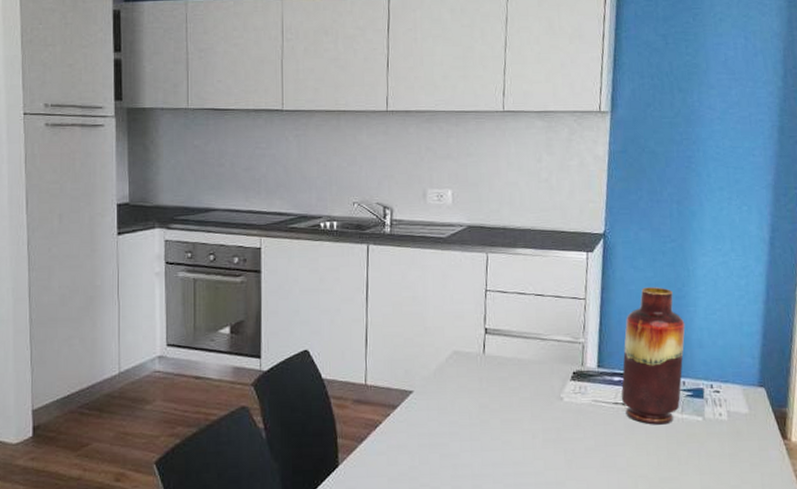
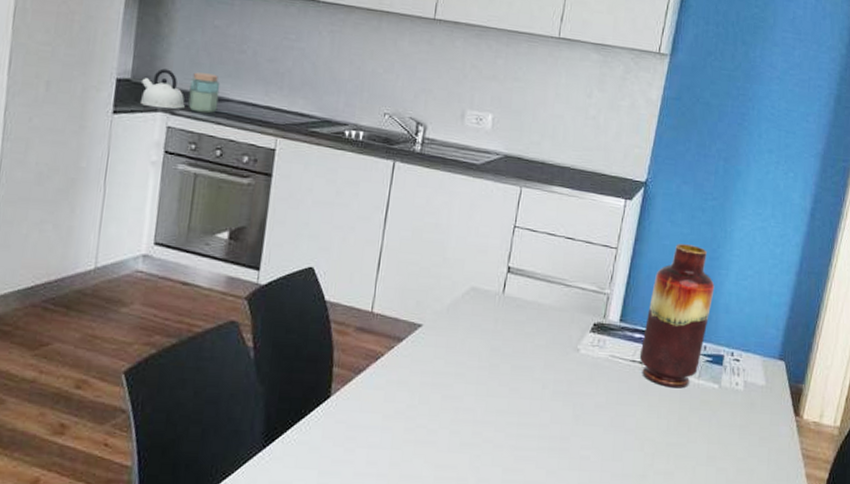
kettle: none [138,189,178,225] -> present [139,68,185,110]
peanut butter: none [180,188,206,224] -> present [188,72,221,114]

